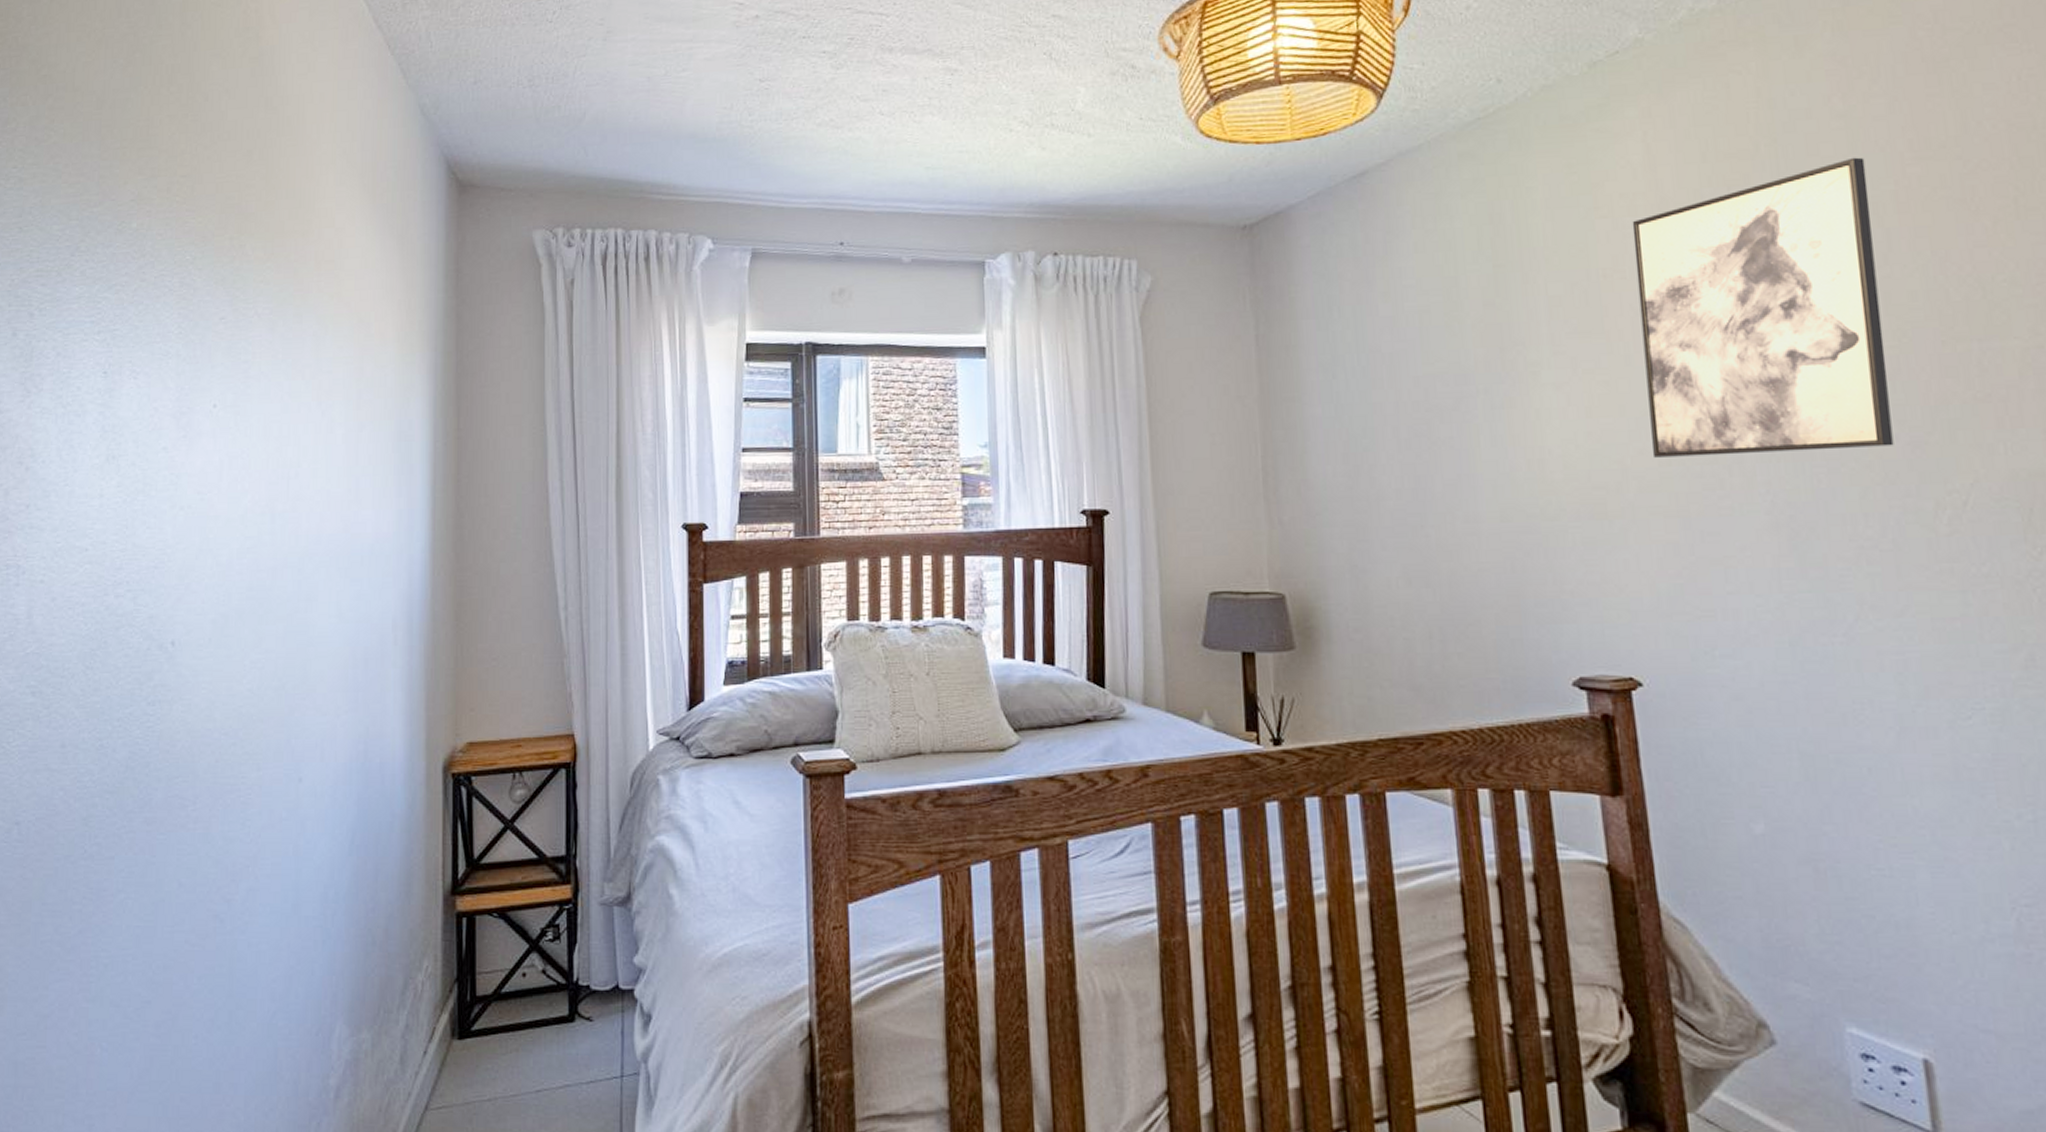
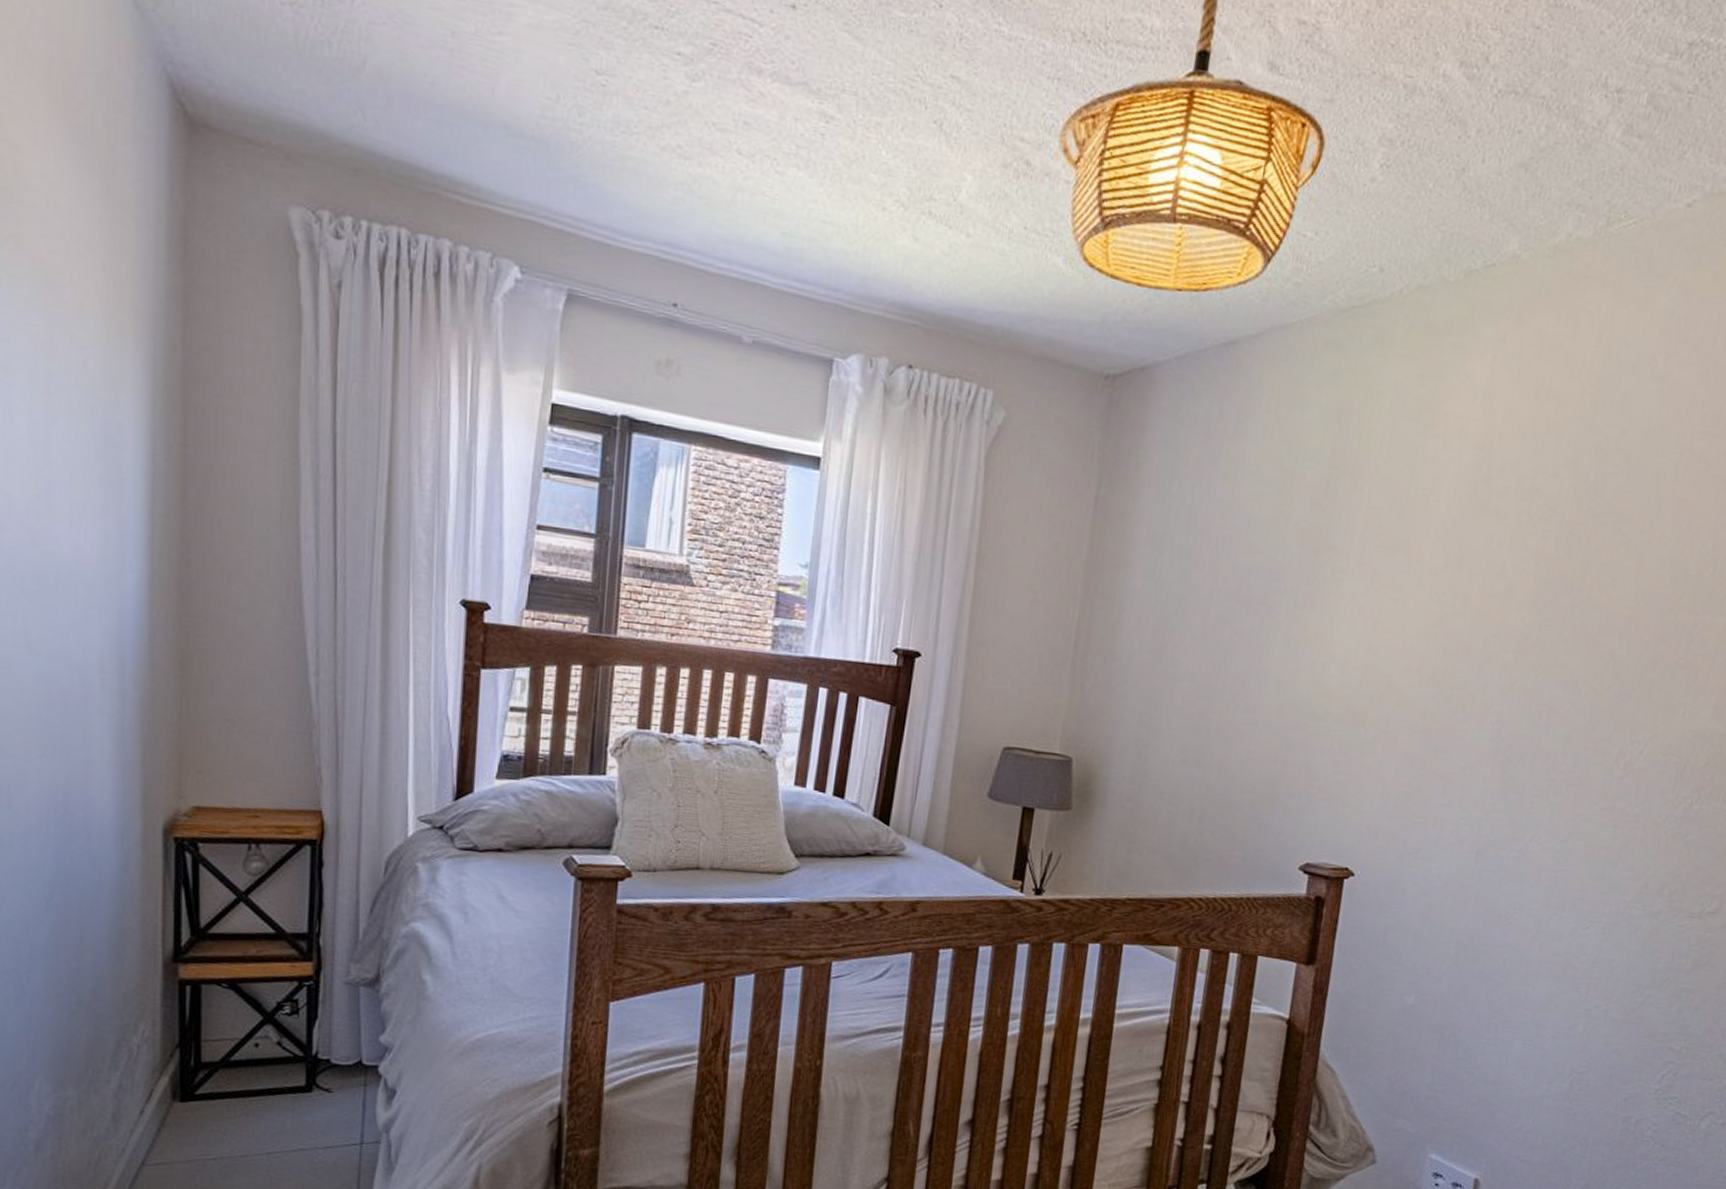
wall art: present [1632,157,1894,458] -> none [1417,421,1665,696]

